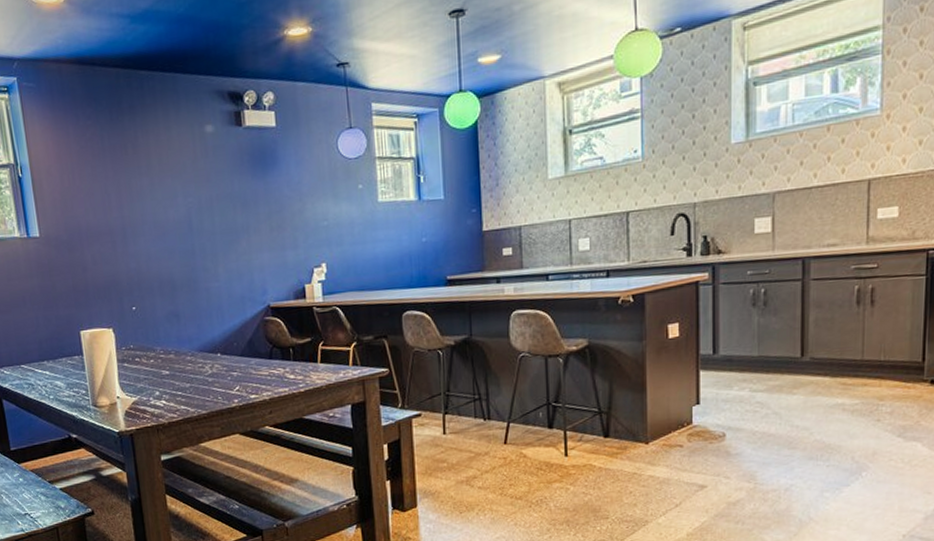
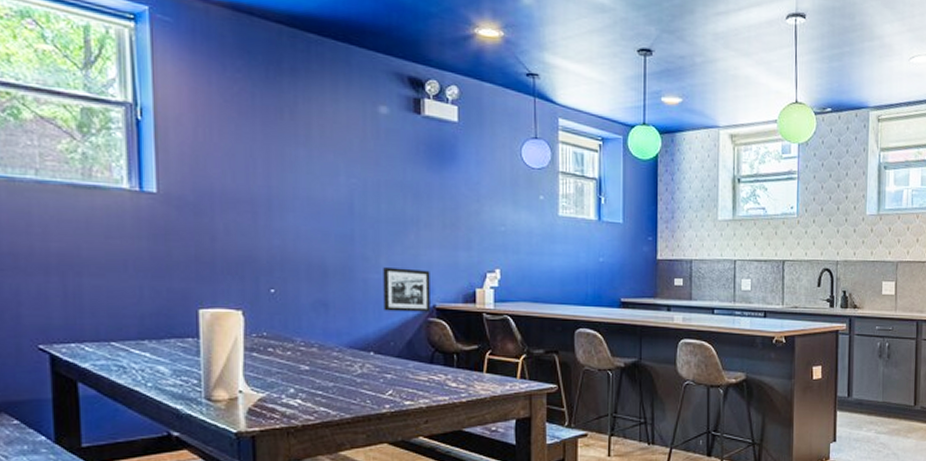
picture frame: none [222,273,266,315] -> present [383,267,430,312]

